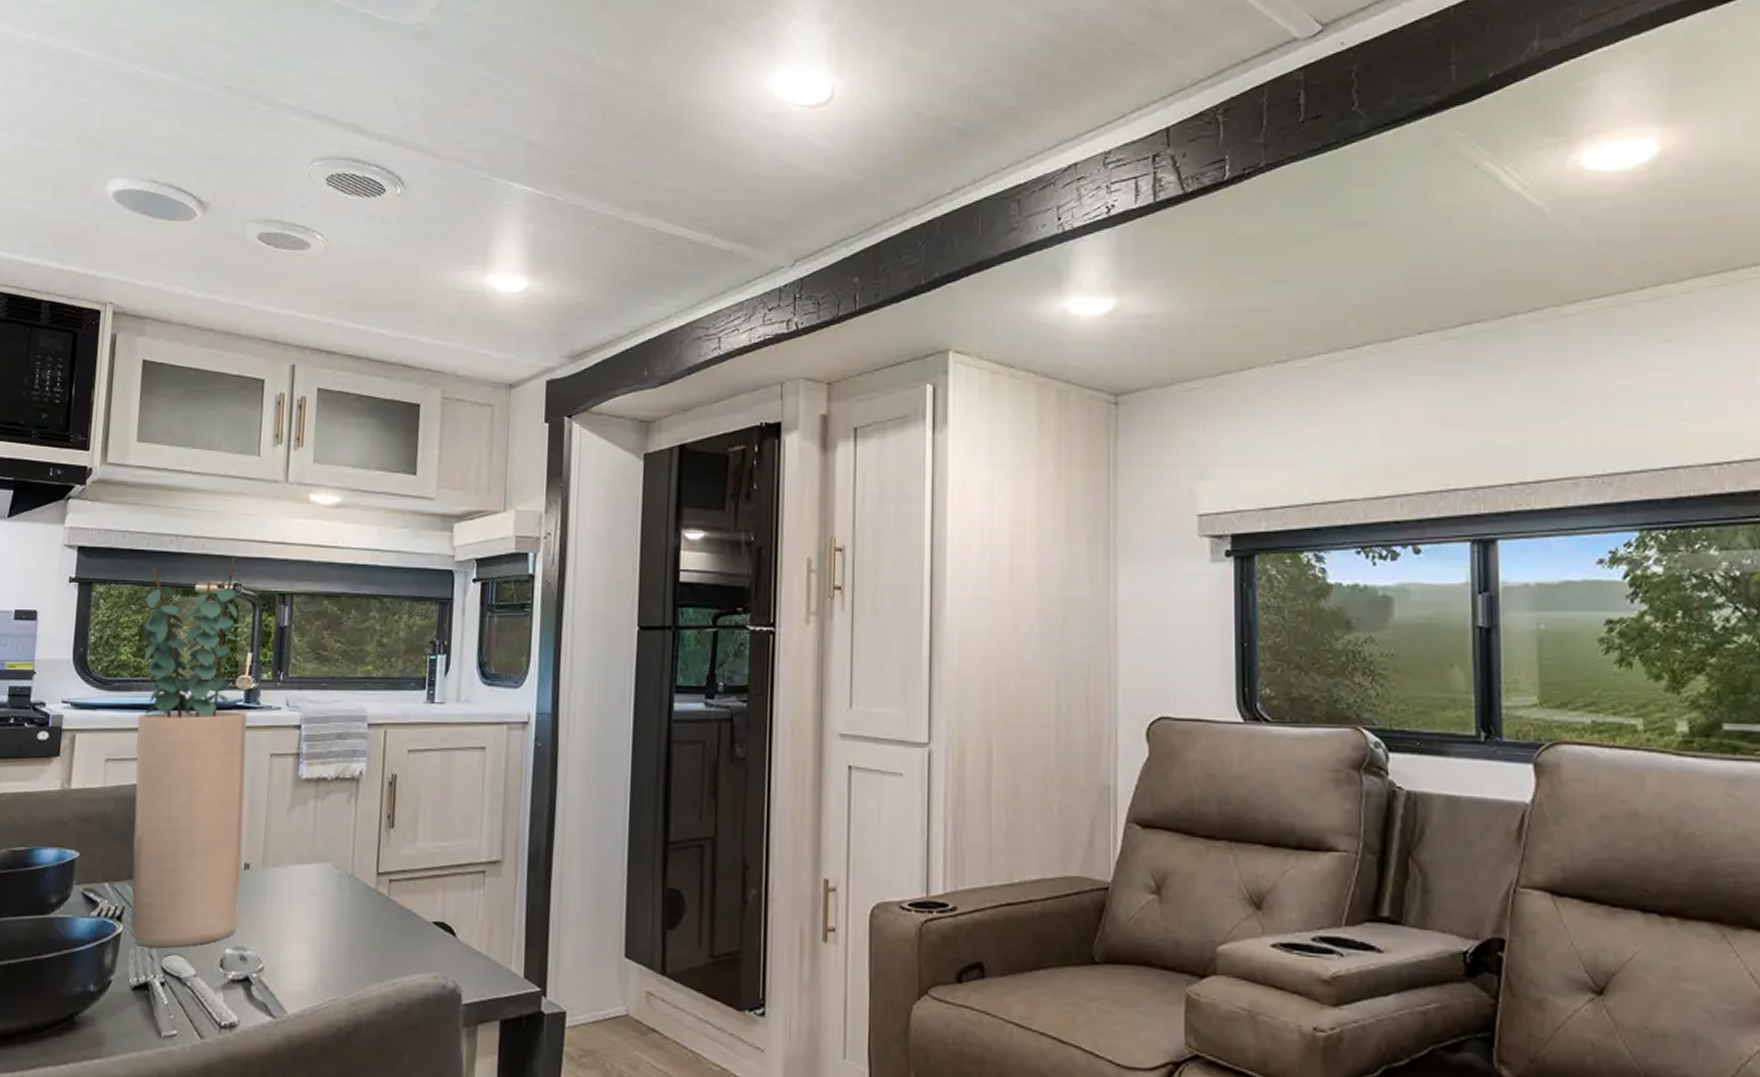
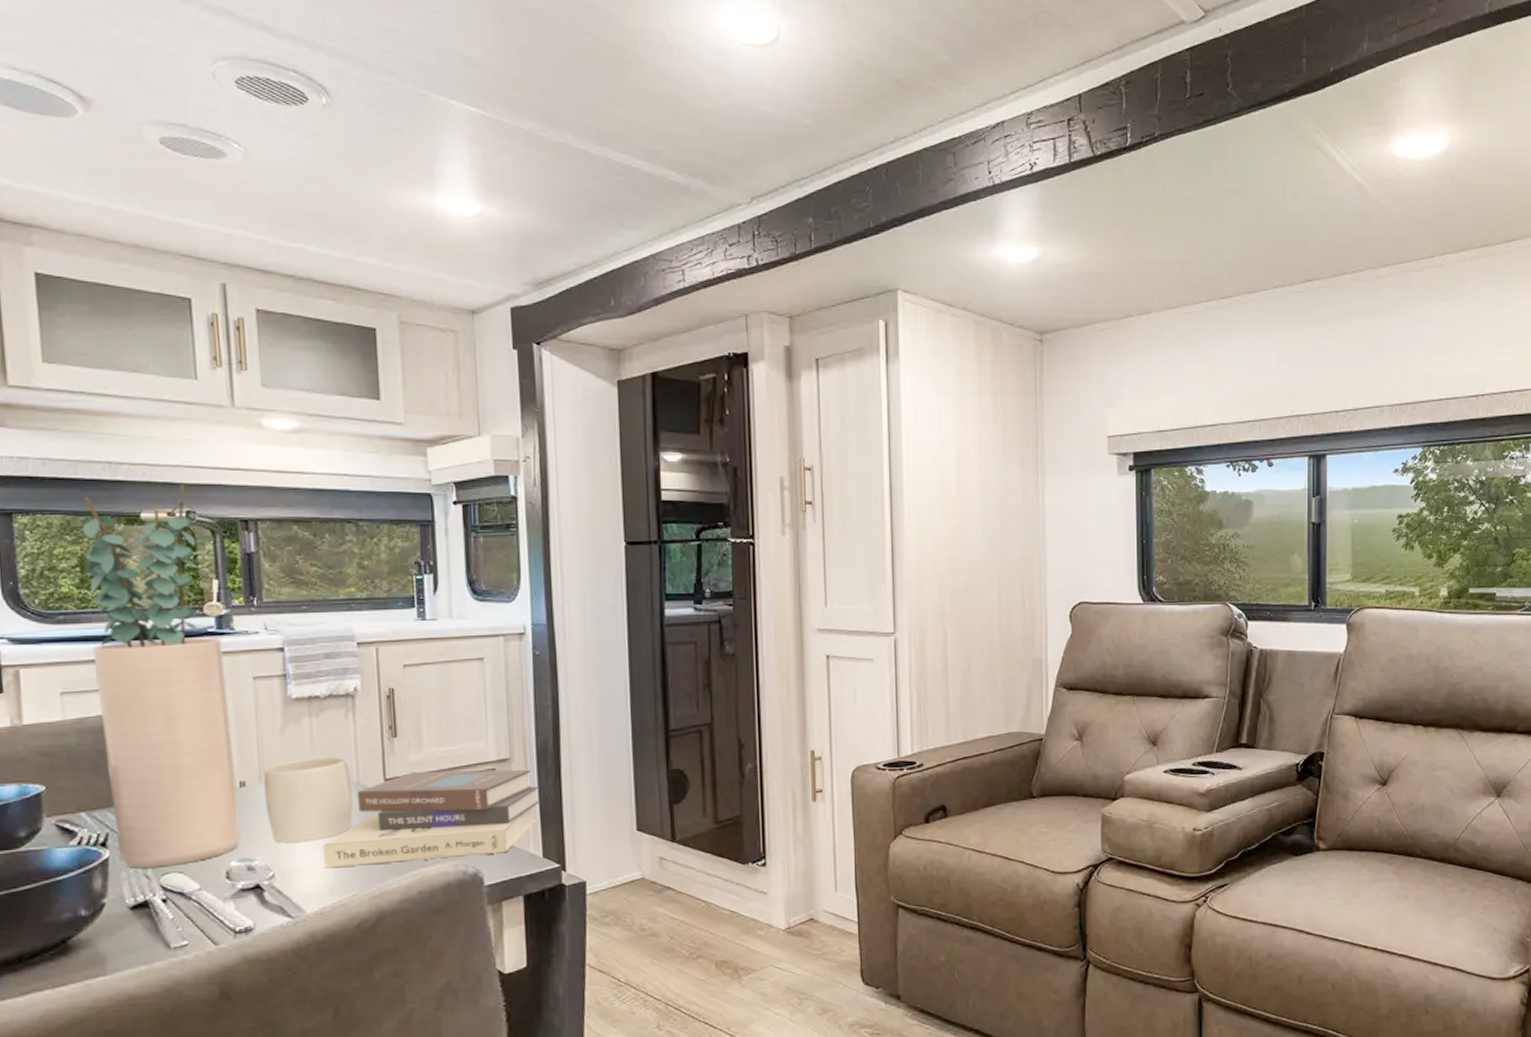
mug: none [264,843,346,935] -> present [263,757,353,843]
books: none [311,867,527,969] -> present [322,769,540,869]

